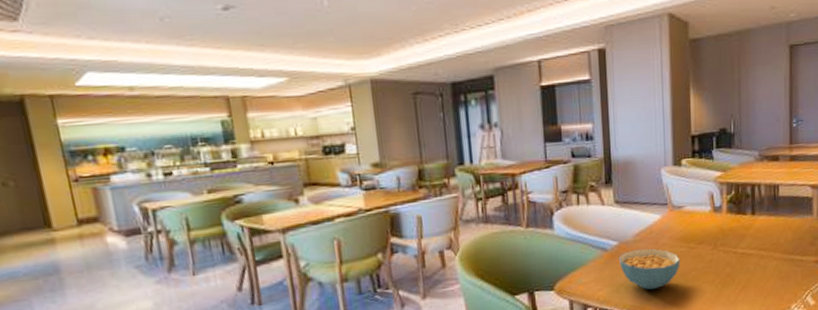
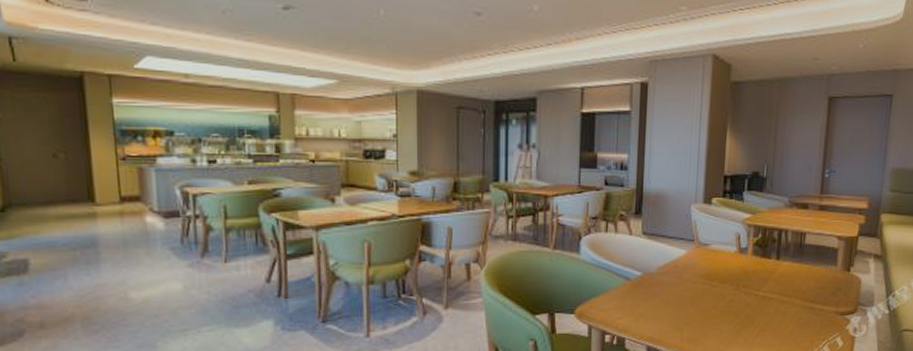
cereal bowl: present [619,248,681,290] -> none [641,282,702,324]

